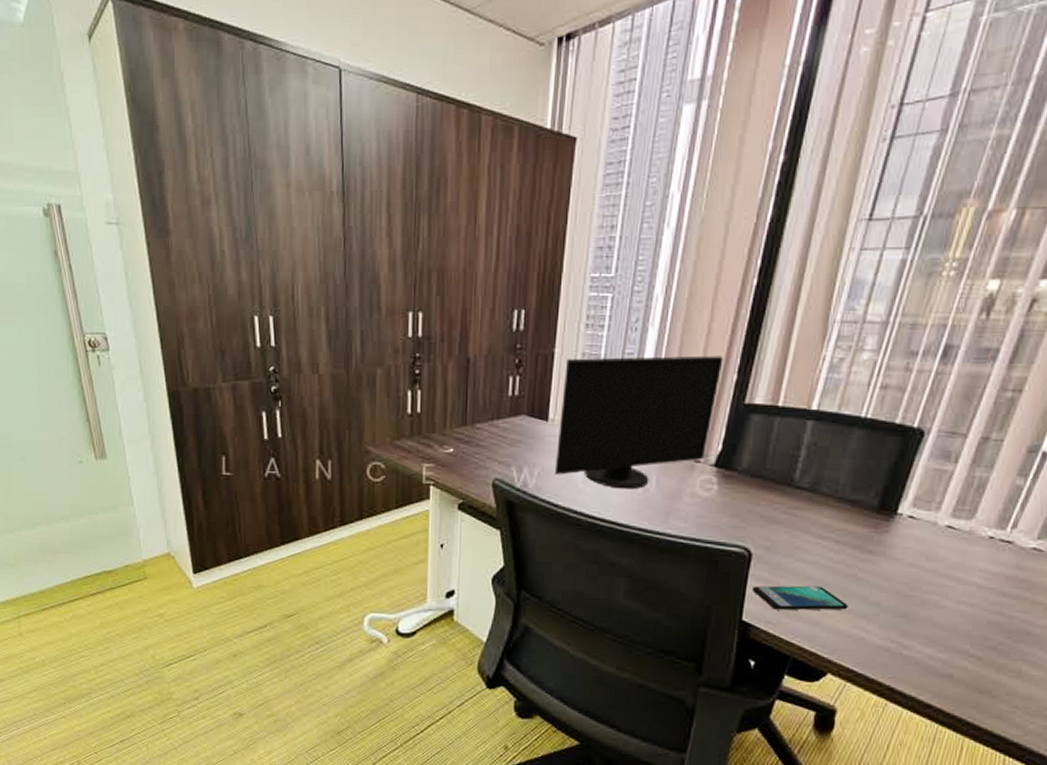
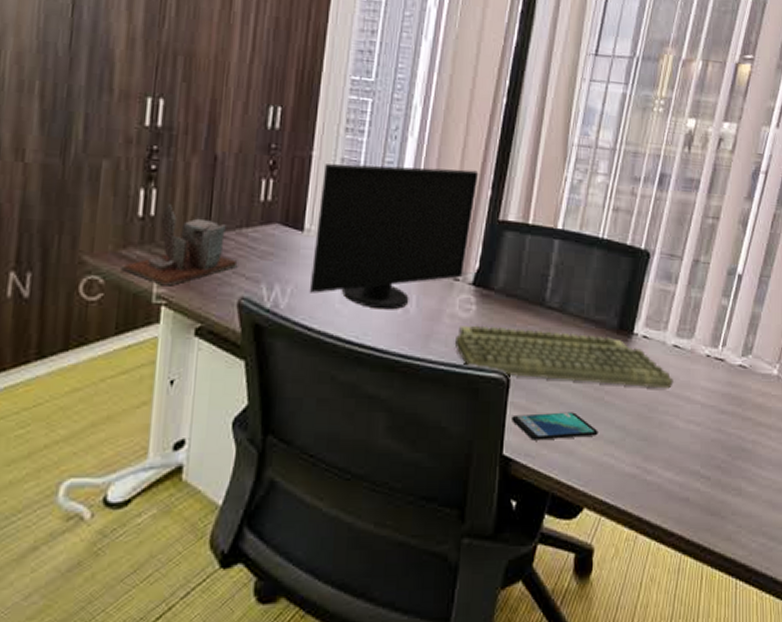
desk organizer: none [397,402,491,470] -> present [121,204,238,286]
computer keyboard: none [695,503,944,569] -> present [455,325,673,389]

